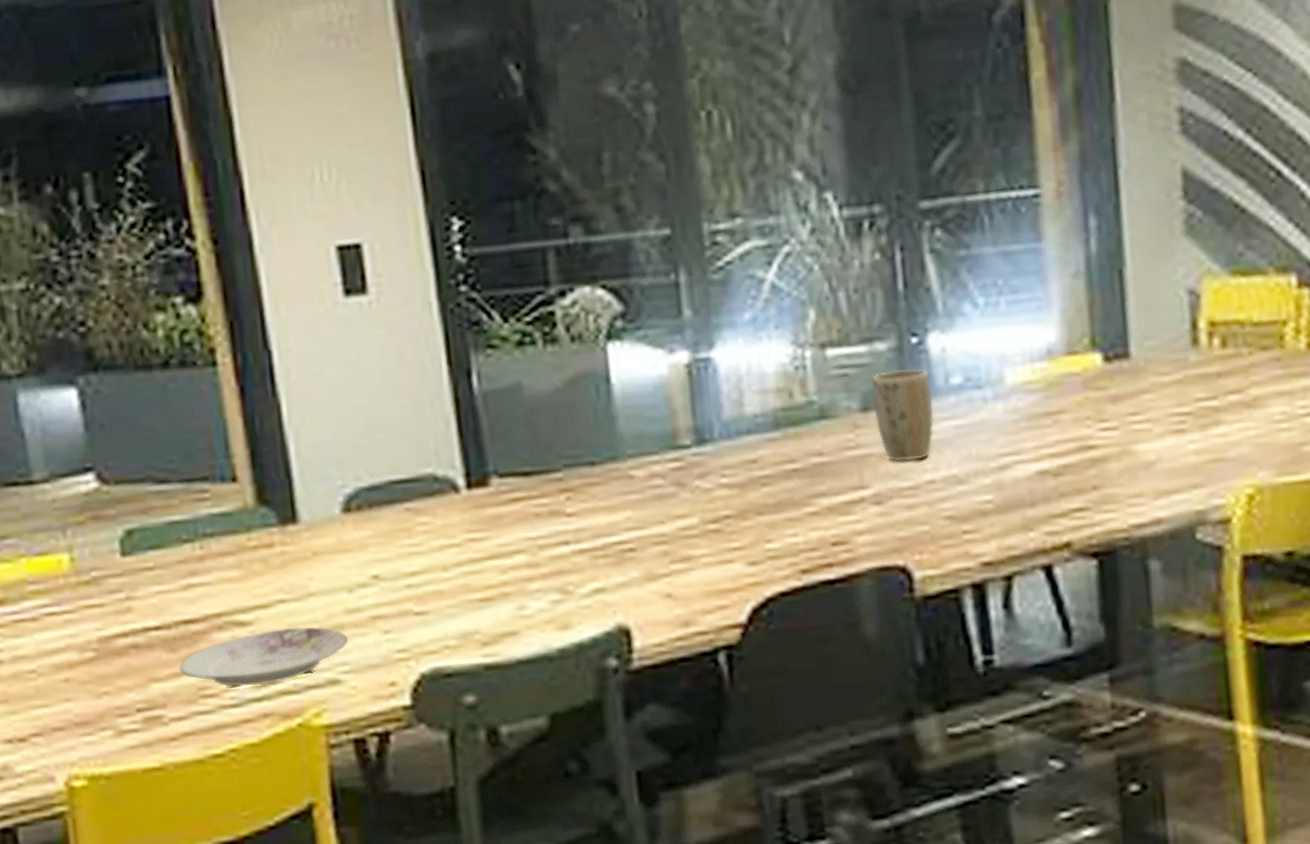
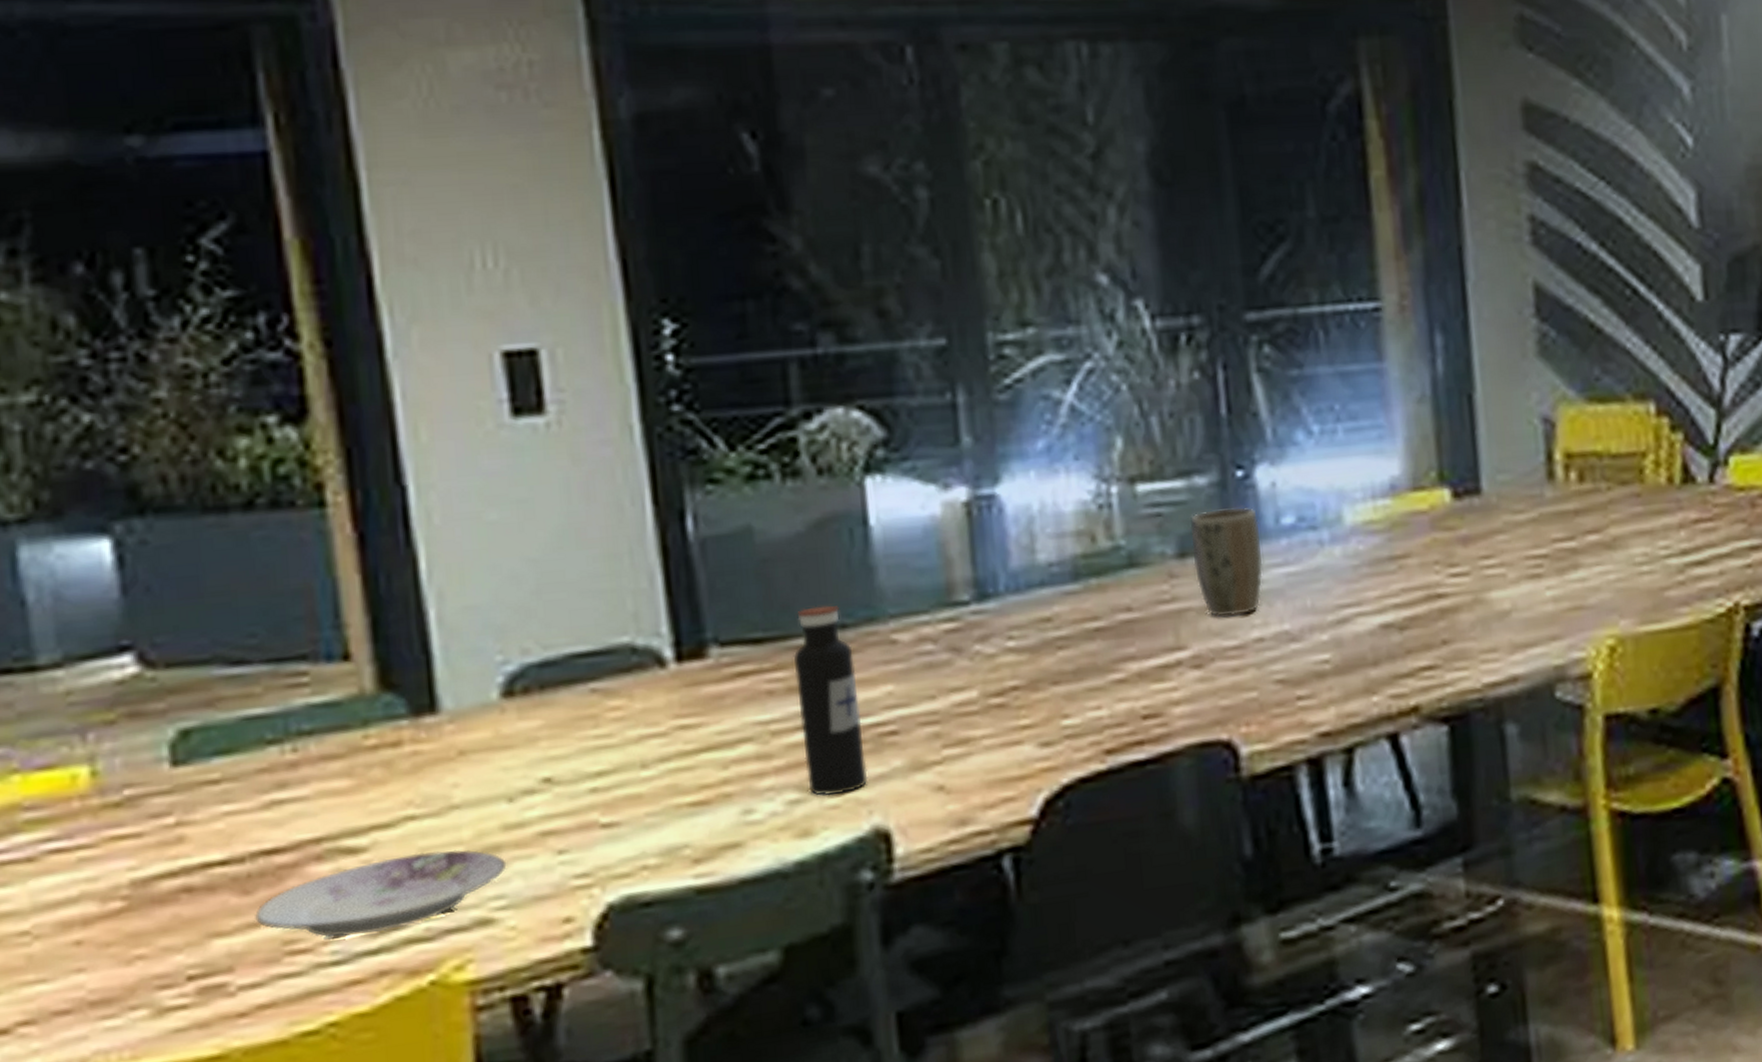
water bottle: none [554,446,613,598] -> present [793,605,869,796]

